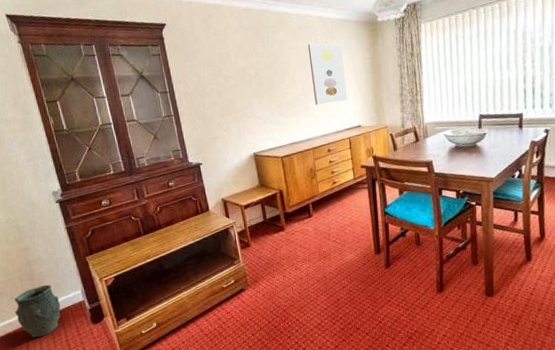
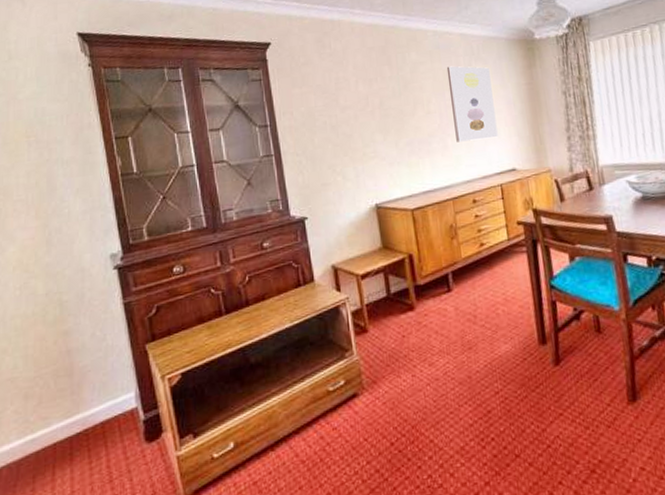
vase: present [14,285,61,337] -> none [42,384,106,461]

